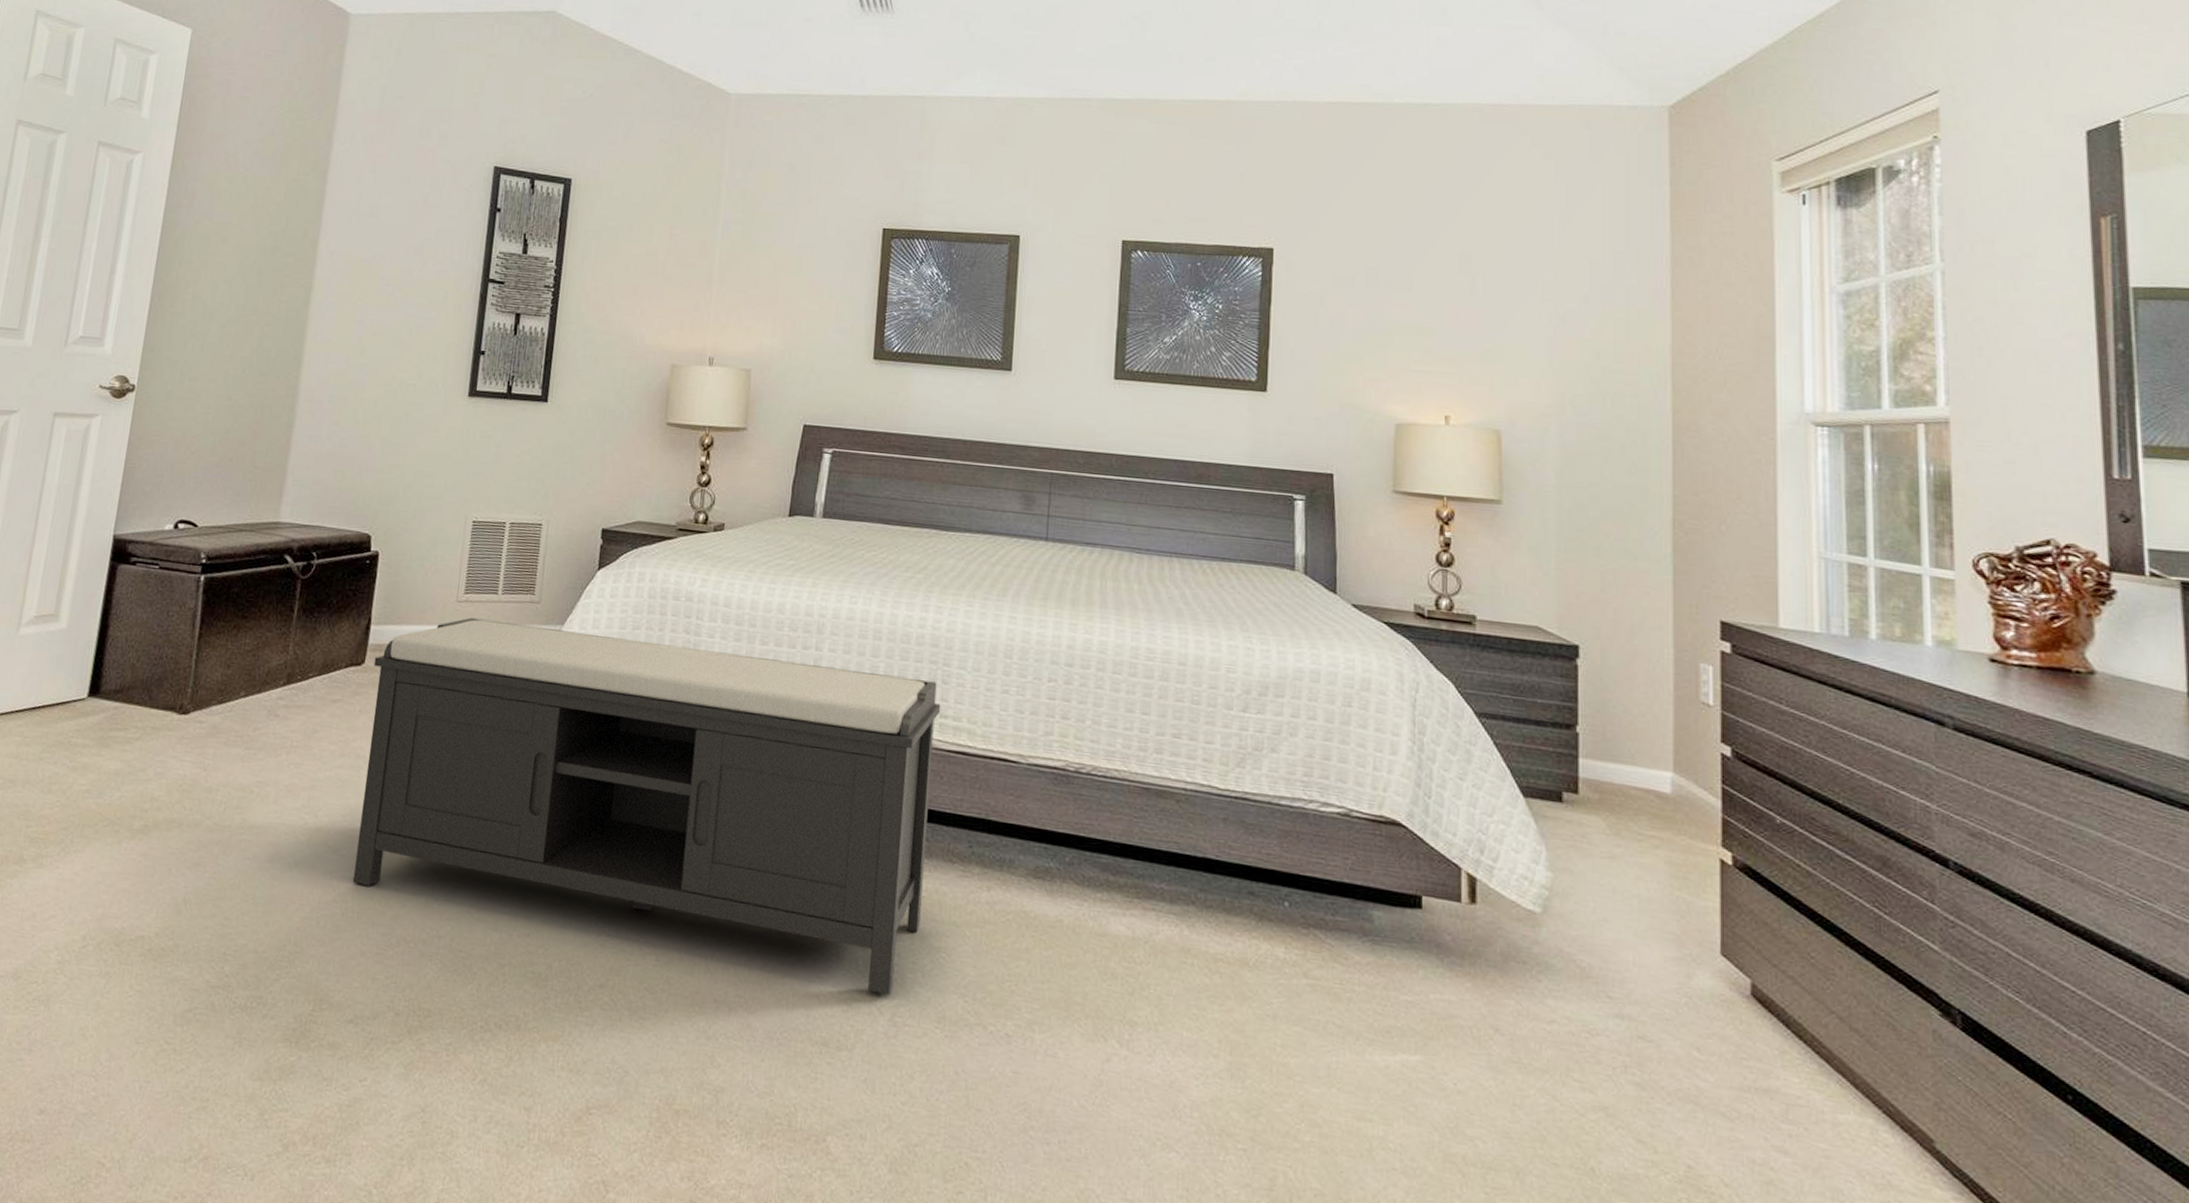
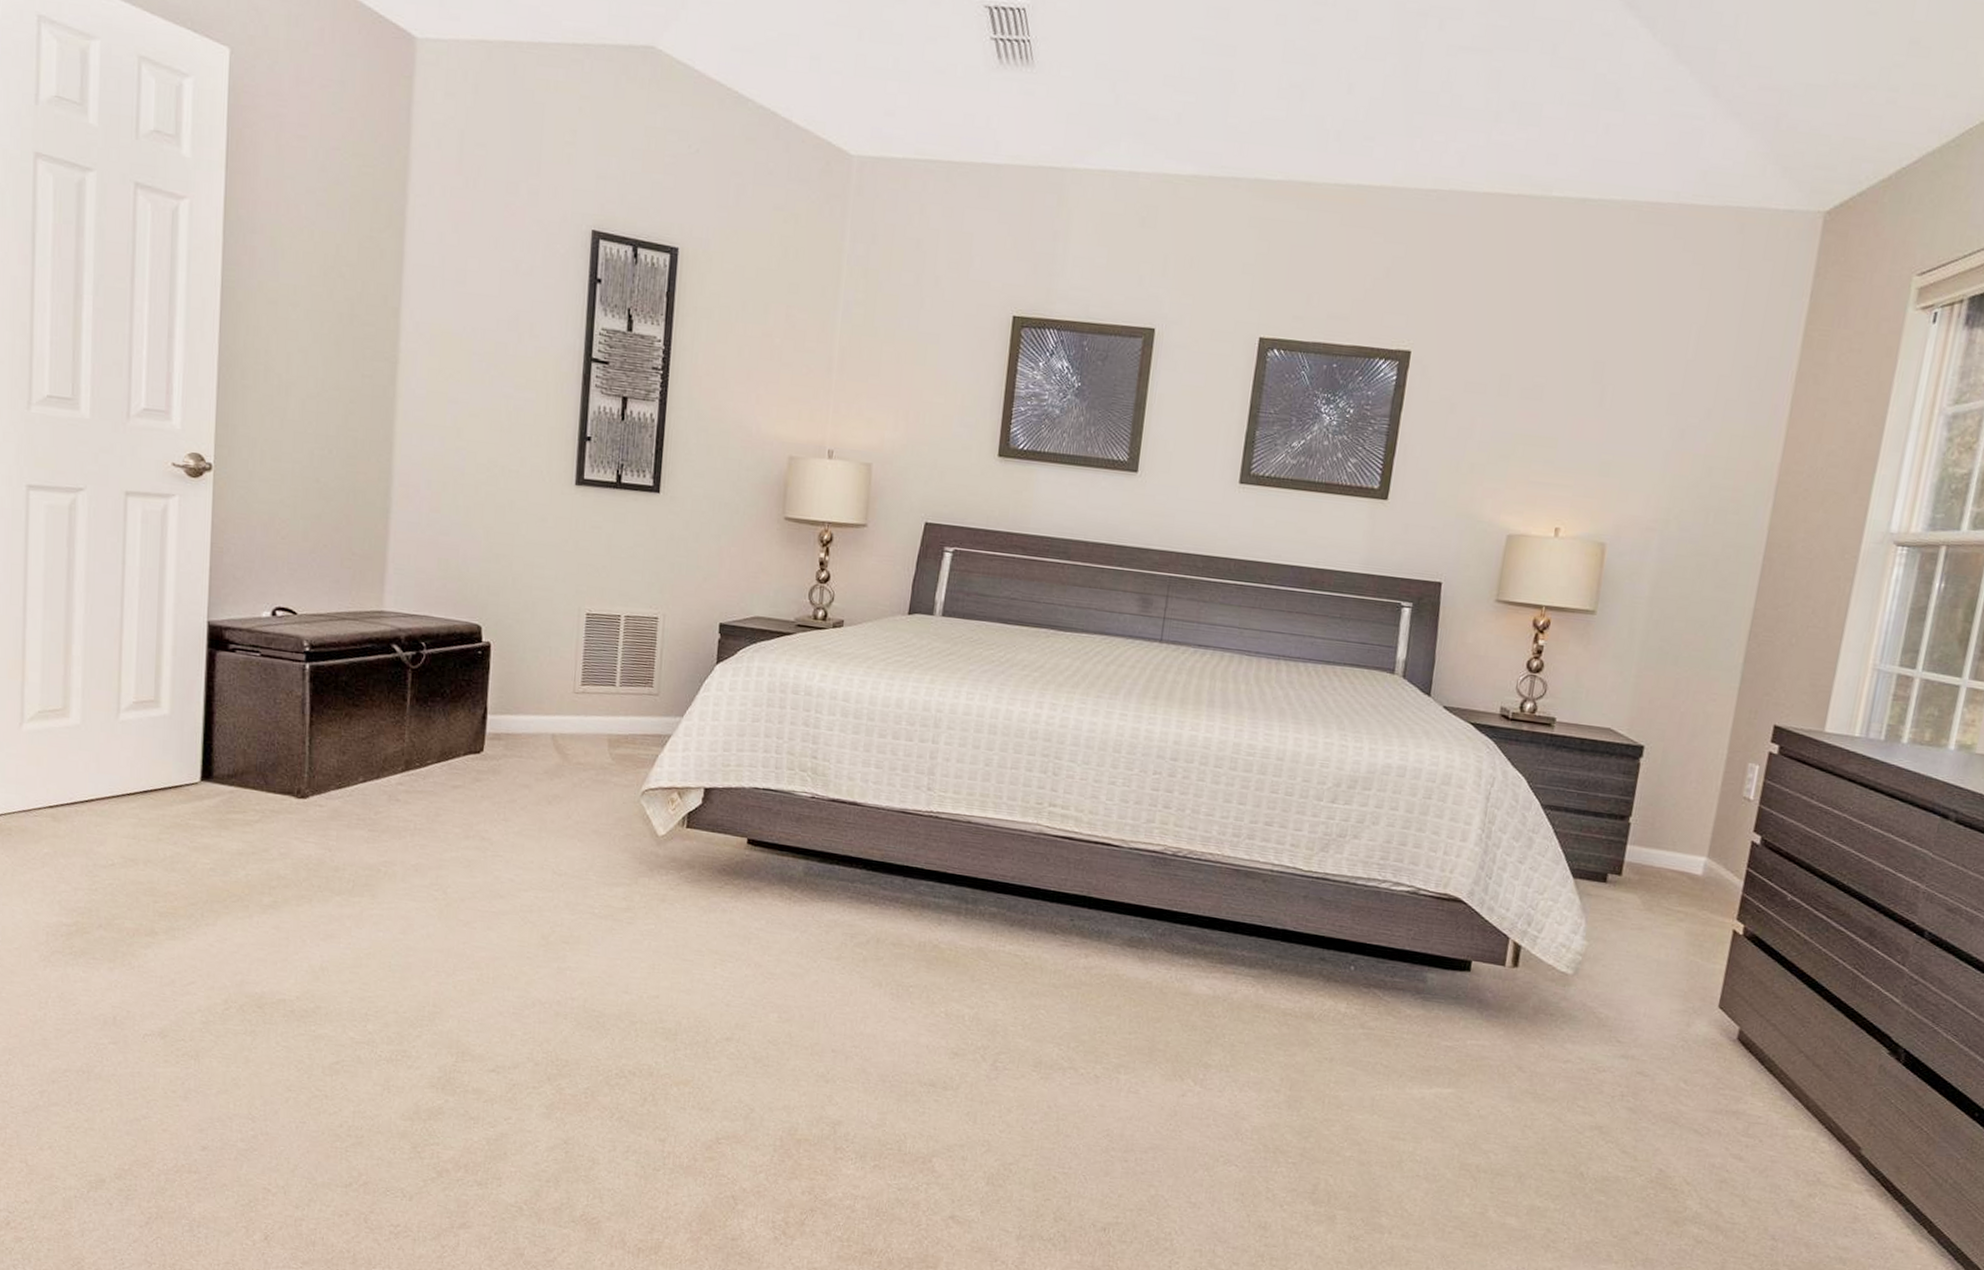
bench: present [352,617,941,995] -> none [485,708,1051,1045]

